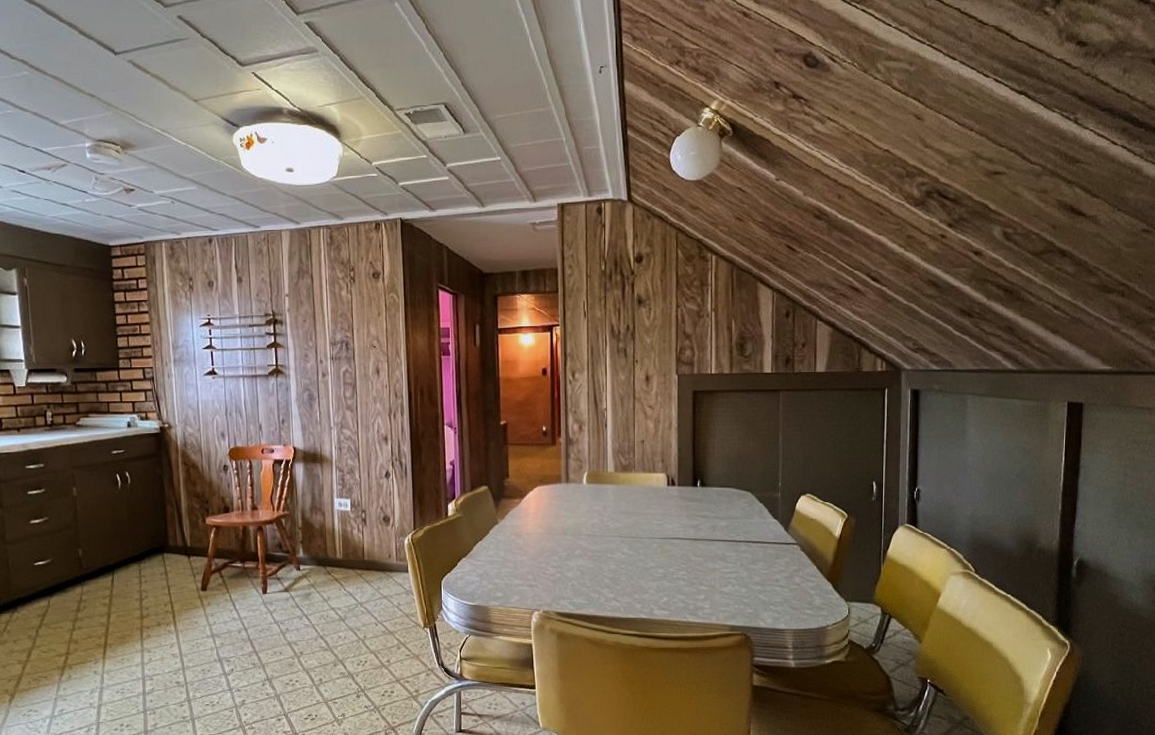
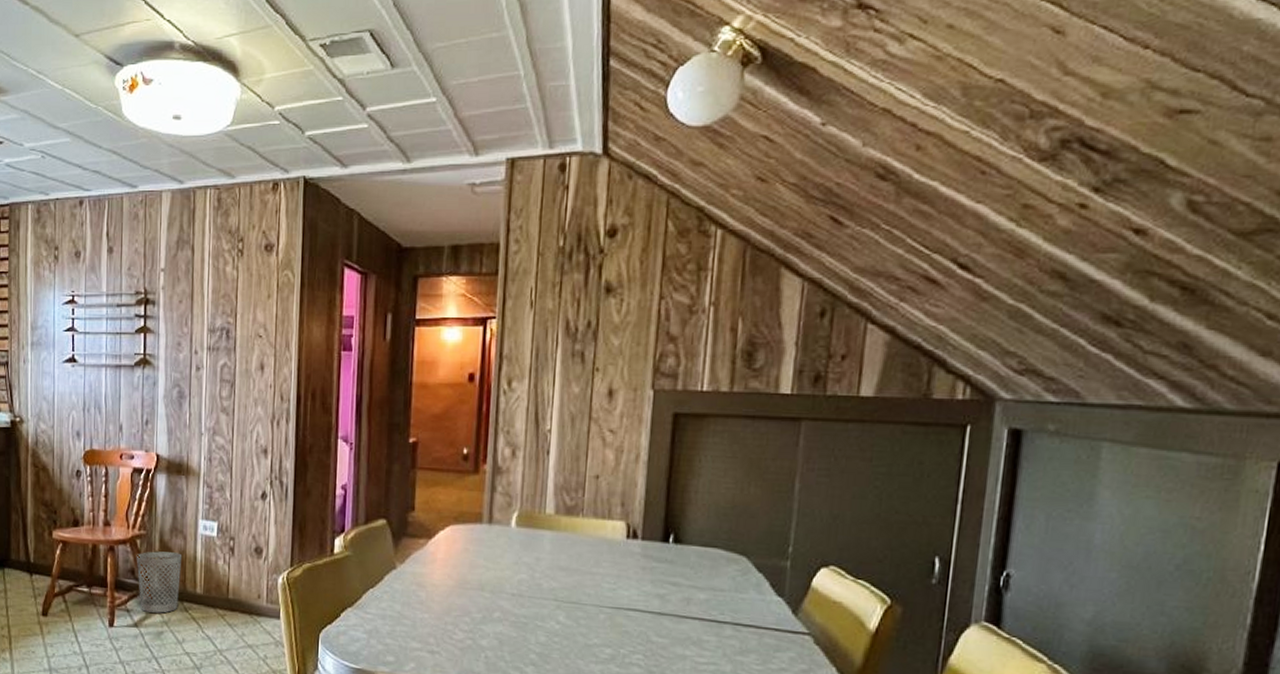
wastebasket: none [282,527,323,578] -> present [136,551,183,613]

